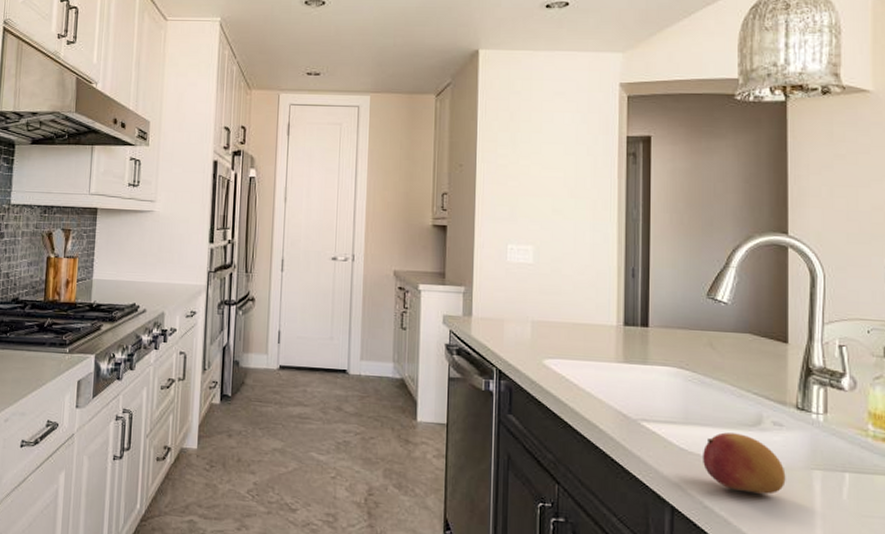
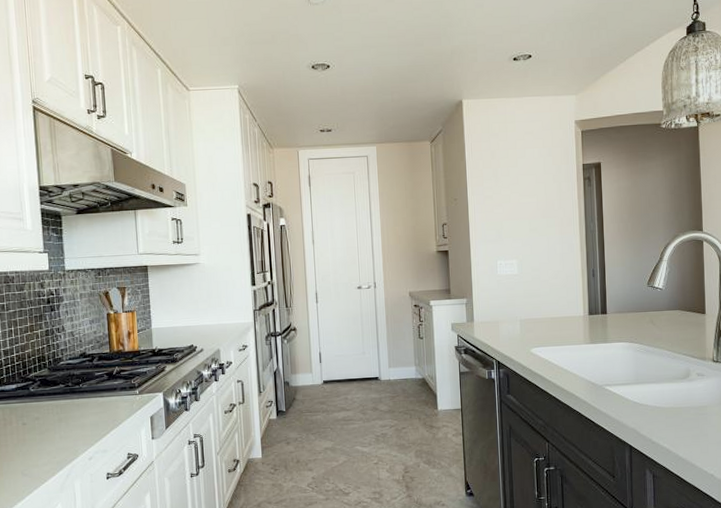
fruit: present [703,432,786,495] -> none [650,385,707,427]

